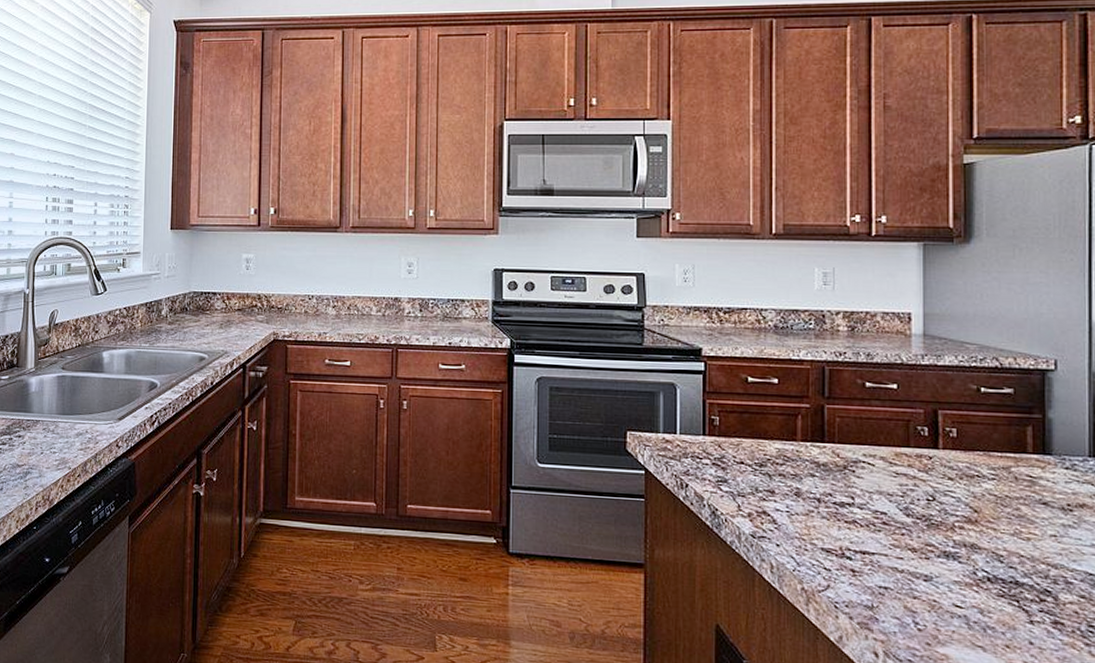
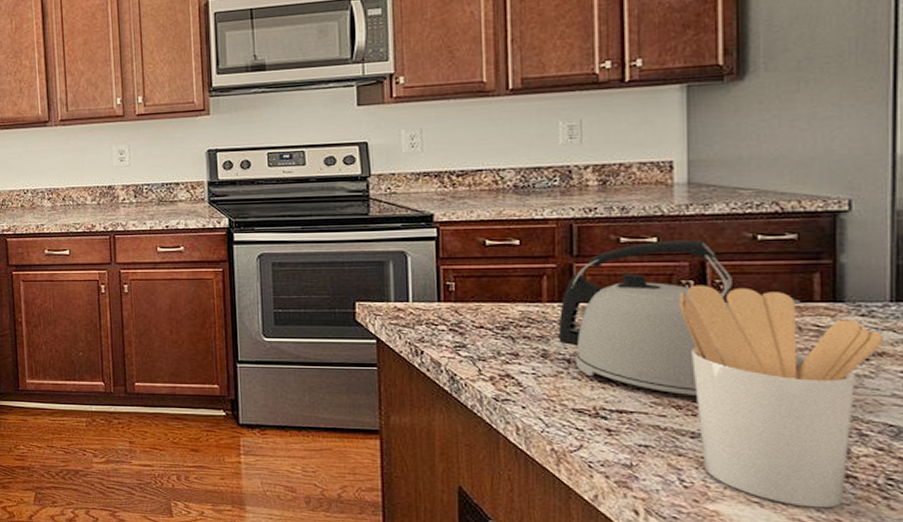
kettle: none [809,387,1017,539] -> present [557,239,801,395]
utensil holder: none [915,431,1083,654] -> present [679,285,883,509]

